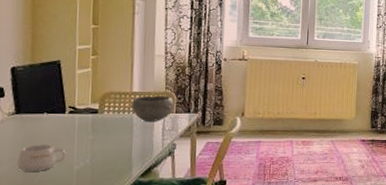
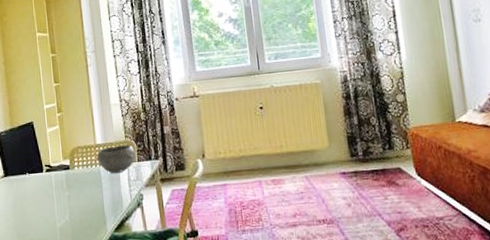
mug: present [17,144,66,172] -> none [11,203,49,232]

